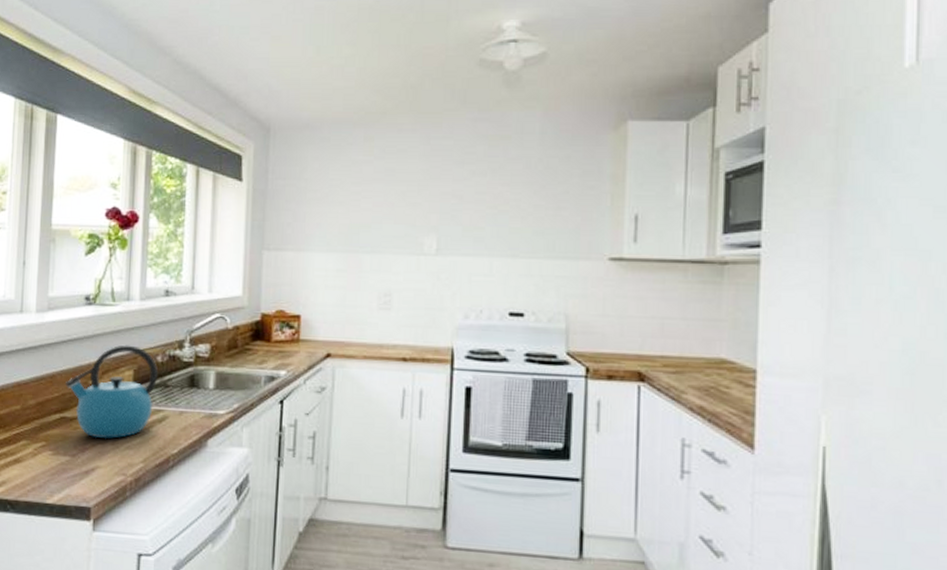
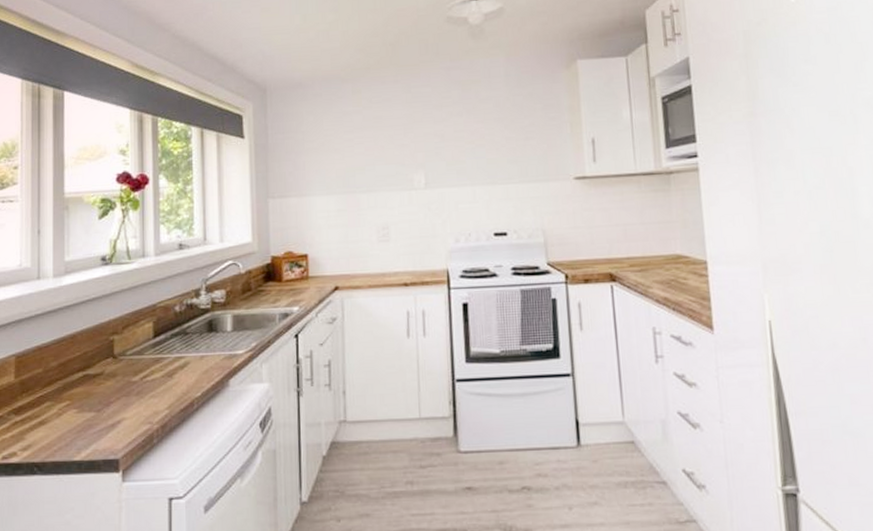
kettle: present [64,344,158,439] -> none [85,298,176,392]

